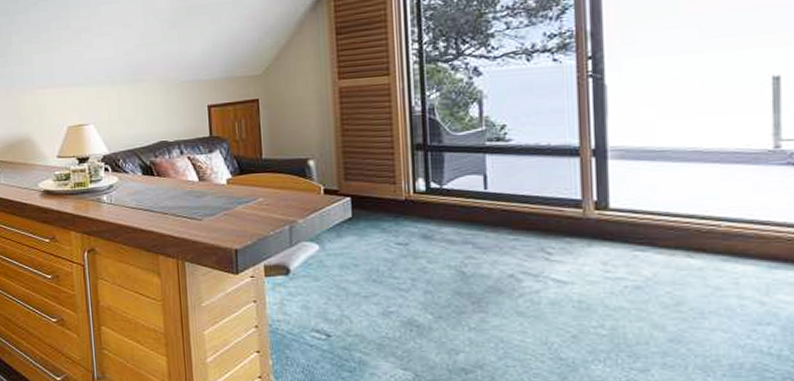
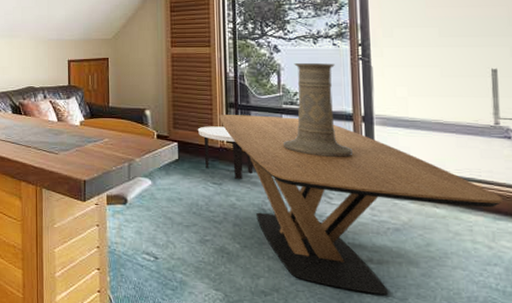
side table: none [375,174,449,237] -> present [197,126,253,179]
dining table: none [403,156,781,367] -> present [219,115,502,296]
vase: none [486,84,580,203] -> present [282,63,354,157]

